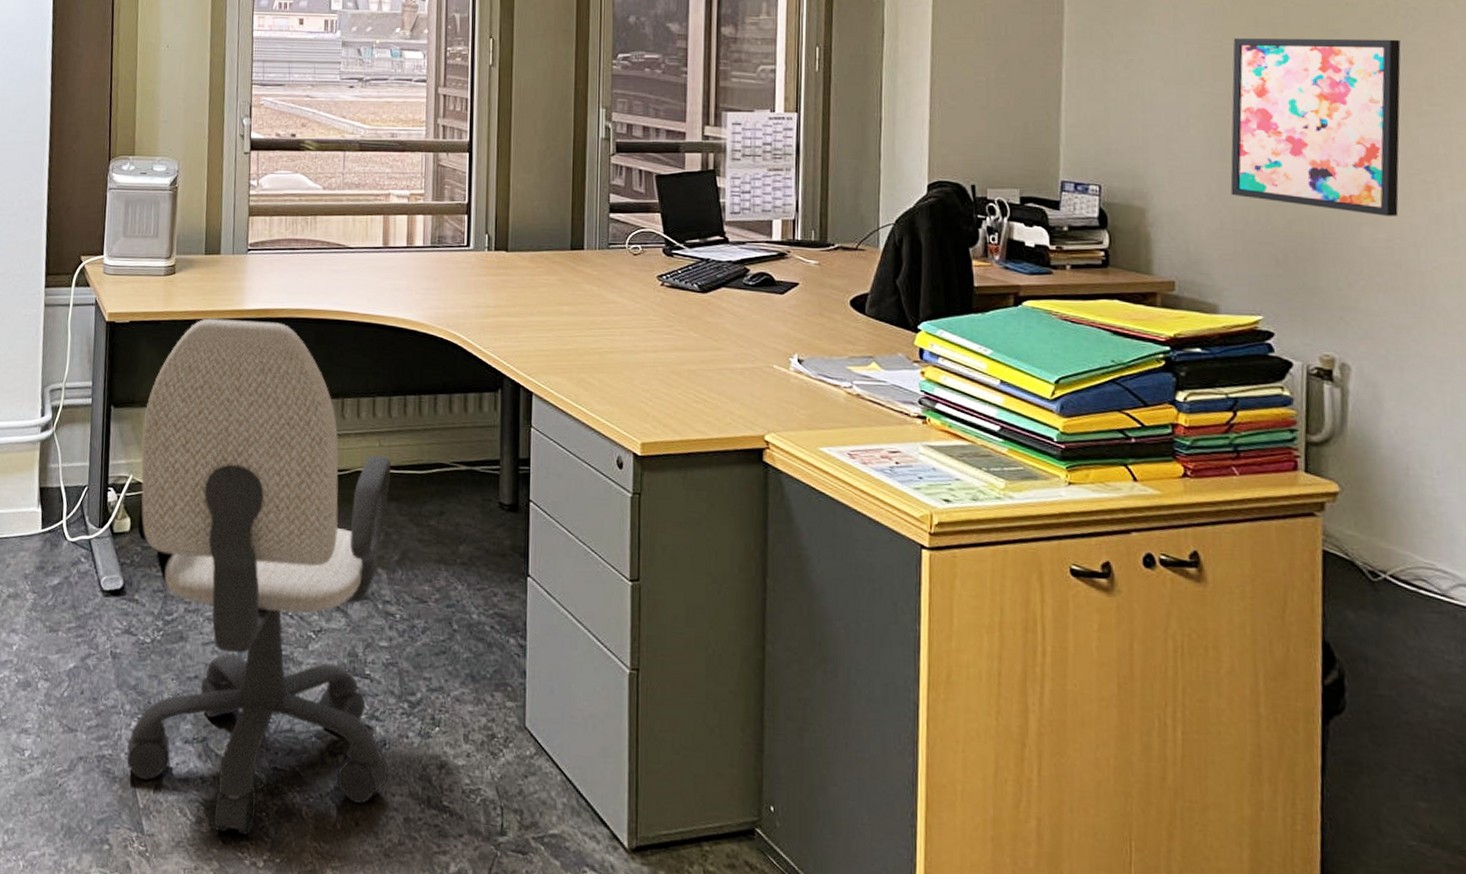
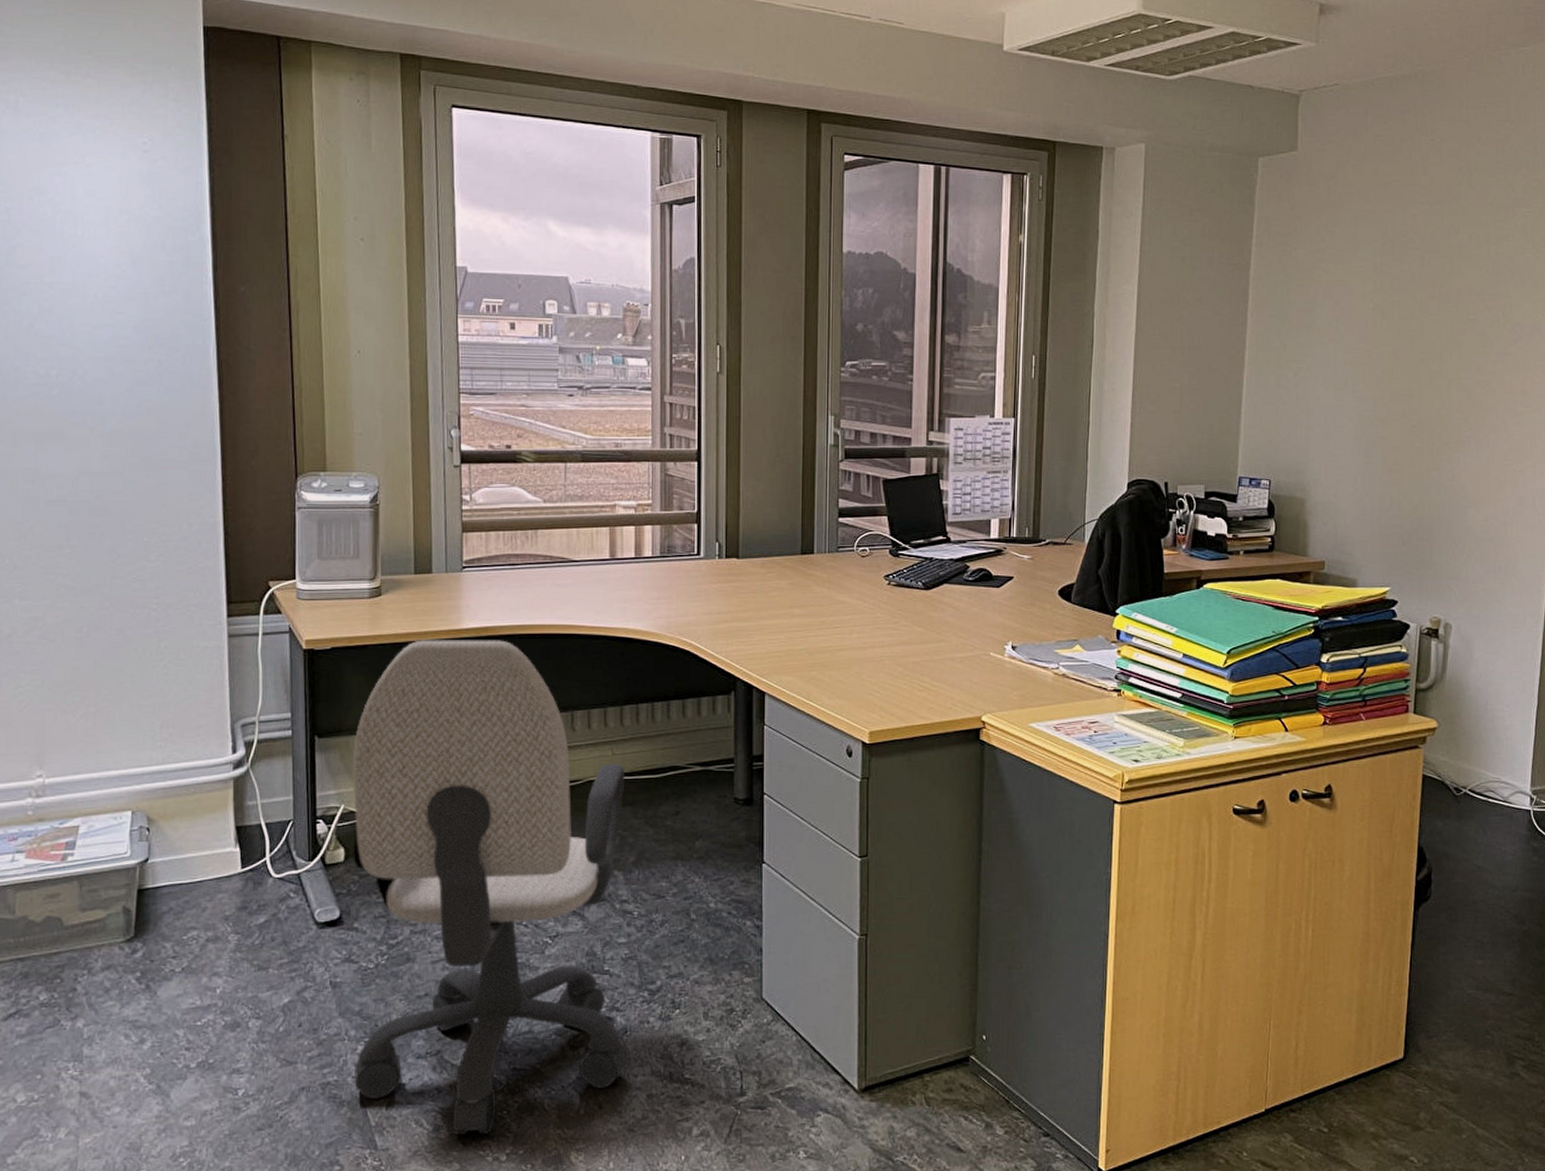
wall art: present [1230,38,1401,216] -> none [1372,349,1505,500]

